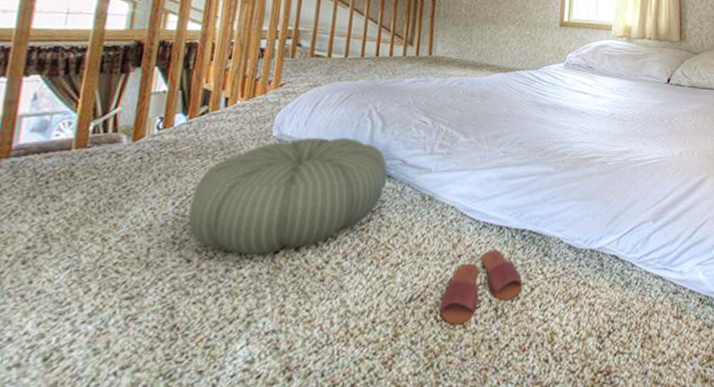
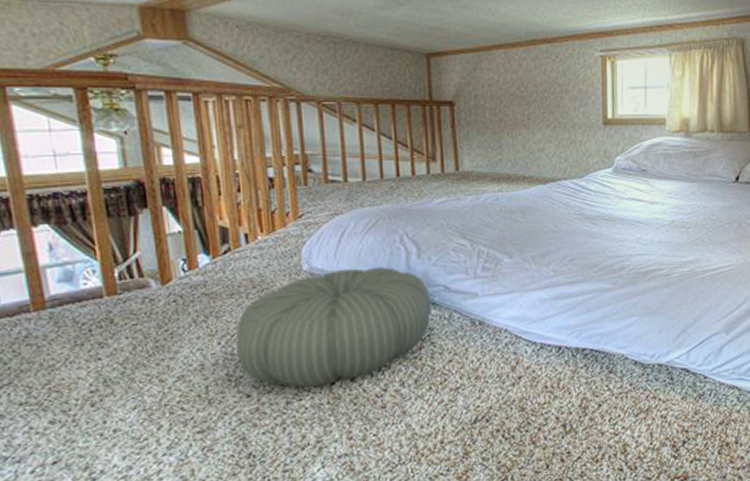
slippers: present [439,250,523,325] -> none [506,369,589,442]

